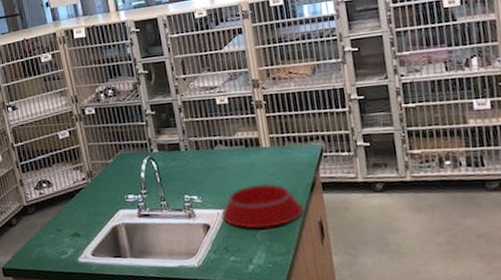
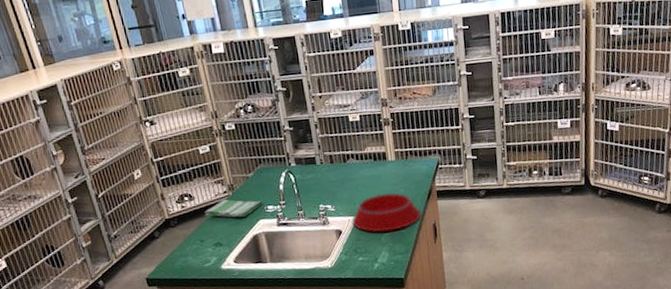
dish towel: none [62,186,123,207] -> present [204,199,263,218]

